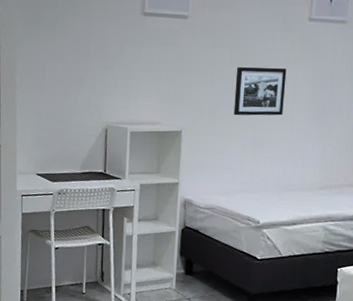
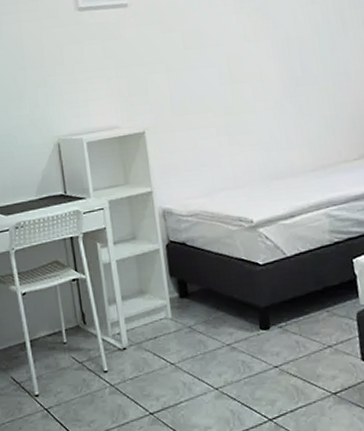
picture frame: present [233,67,287,116] -> none [192,43,254,105]

